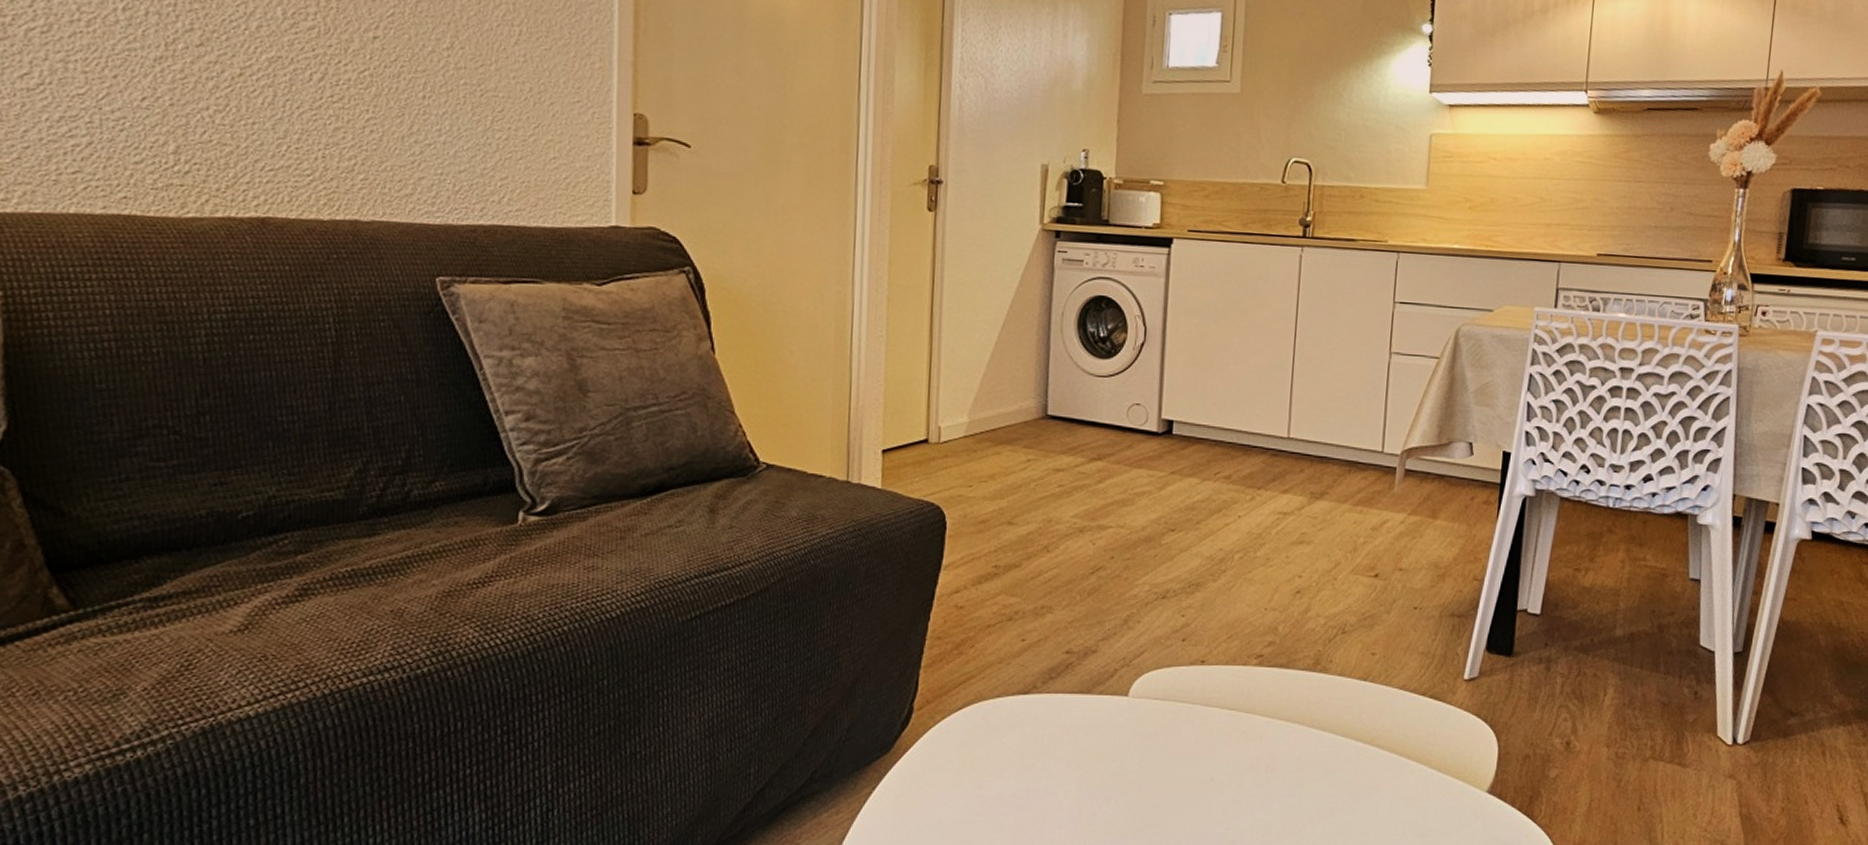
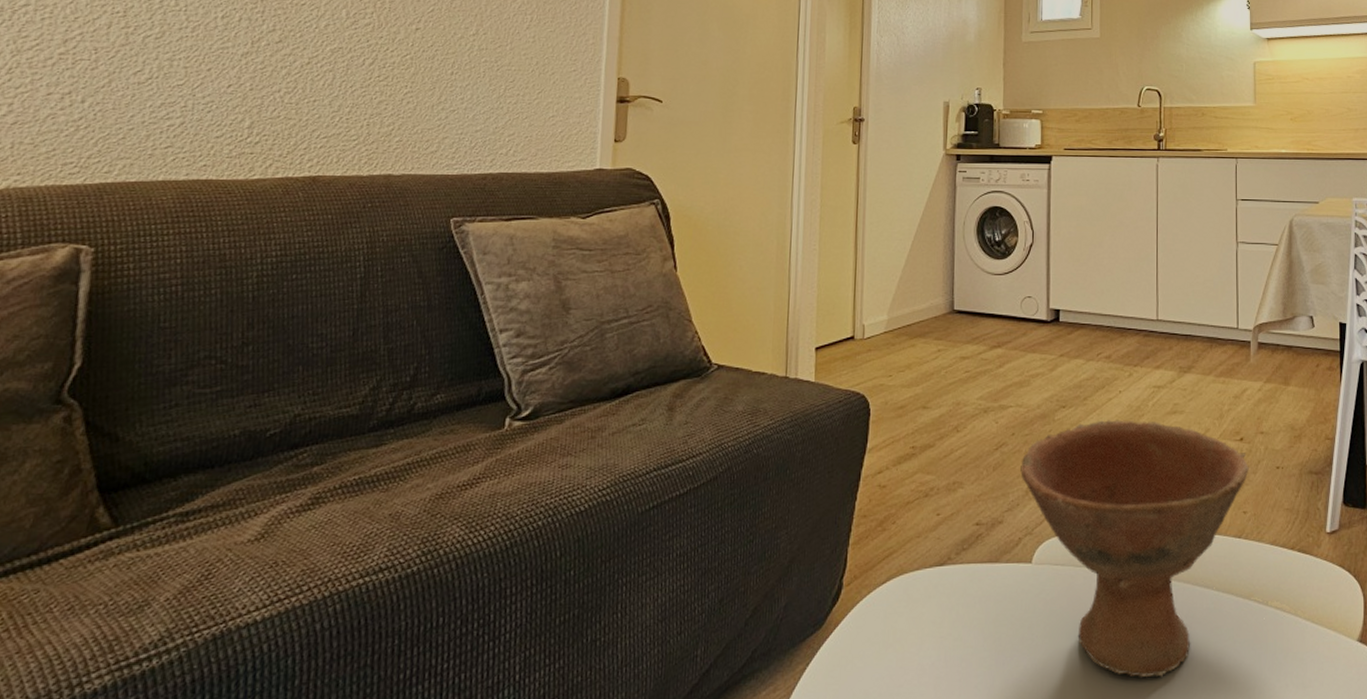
bowl: none [1119,547,1383,819] -> present [1020,420,1249,677]

